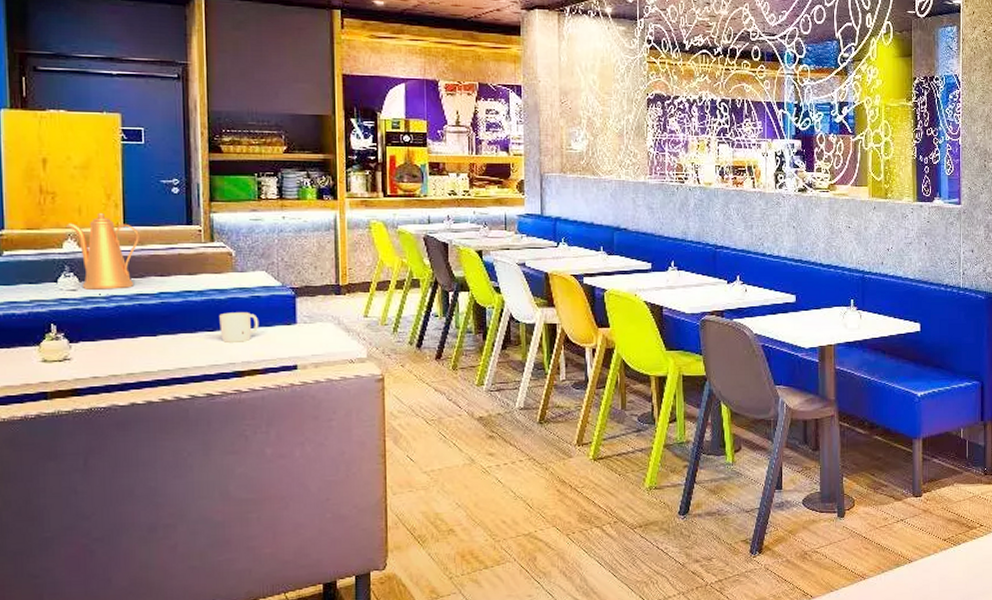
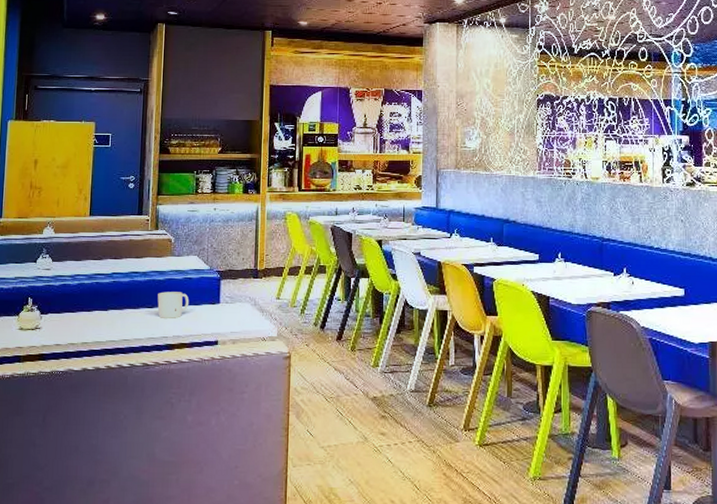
coffee pot: present [65,212,139,290] -> none [46,204,101,269]

